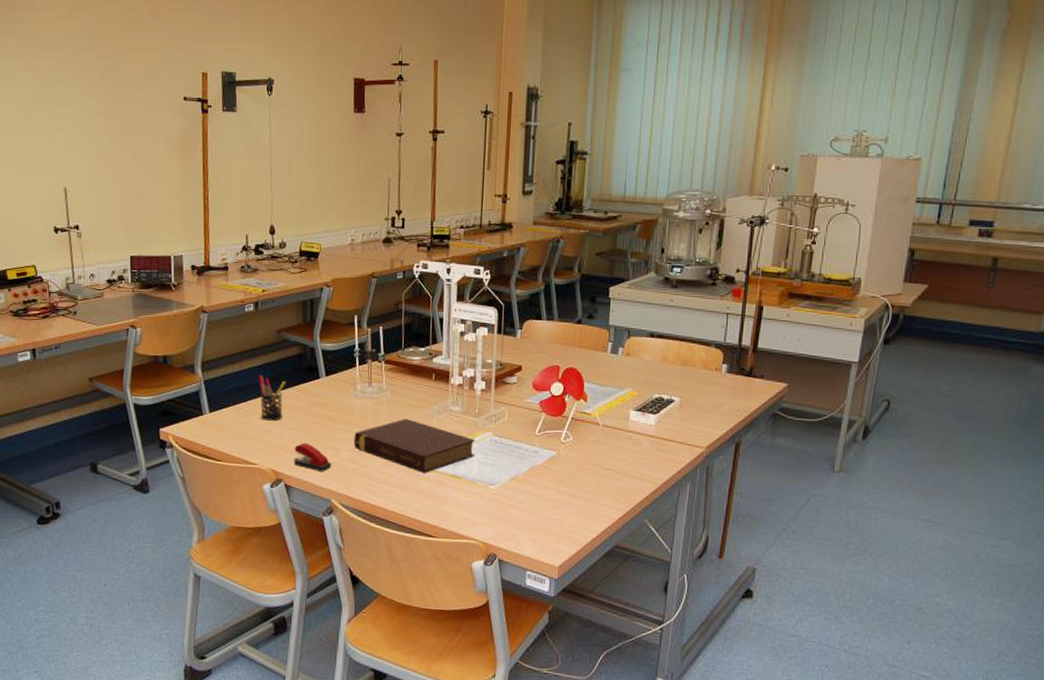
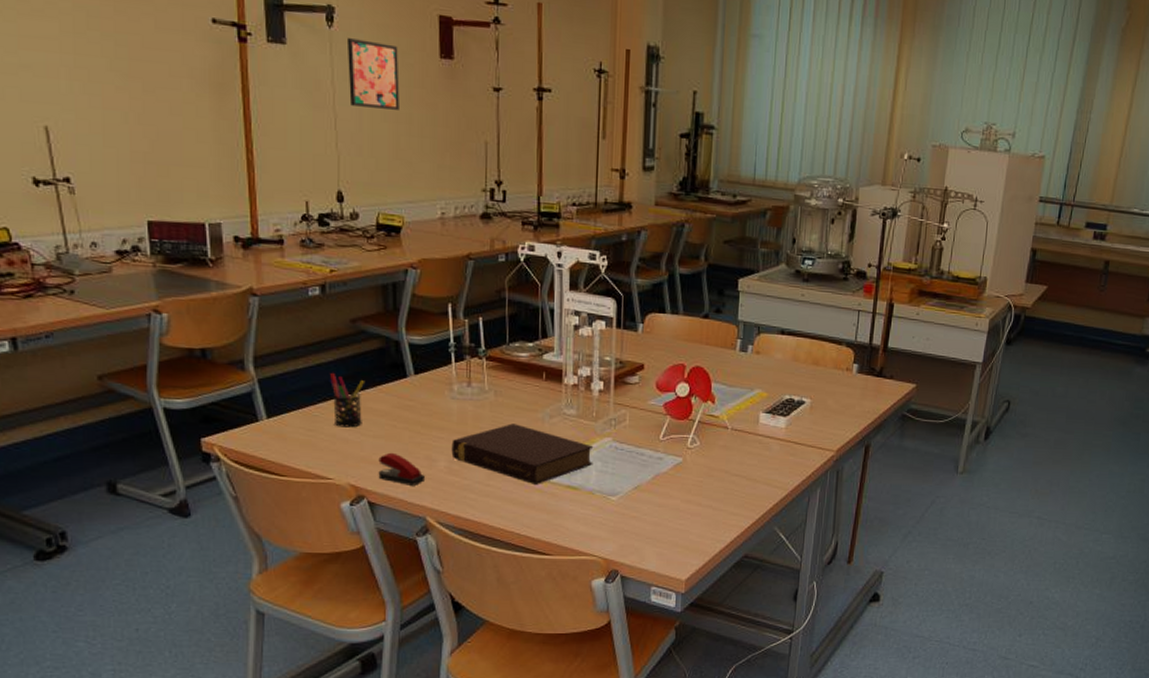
wall art: none [282,103,321,157] -> present [346,38,400,110]

